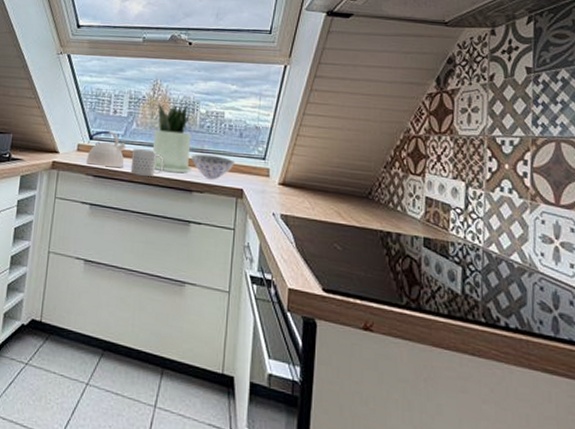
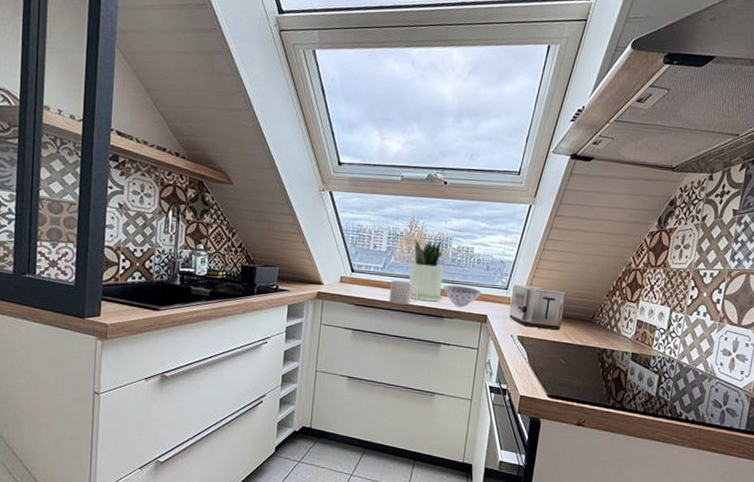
kettle: present [86,130,127,168] -> none [349,263,386,298]
toaster: none [268,153,335,209] -> present [508,284,567,331]

